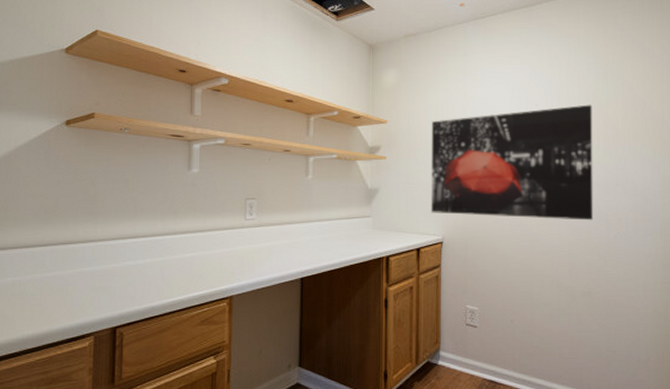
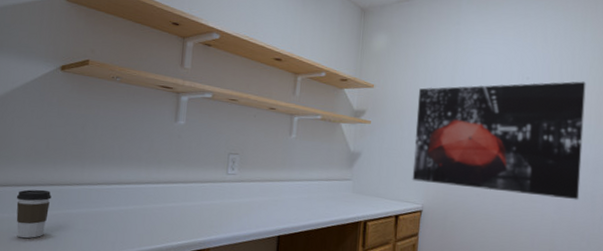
coffee cup: none [27,249,64,301] -> present [16,189,52,239]

